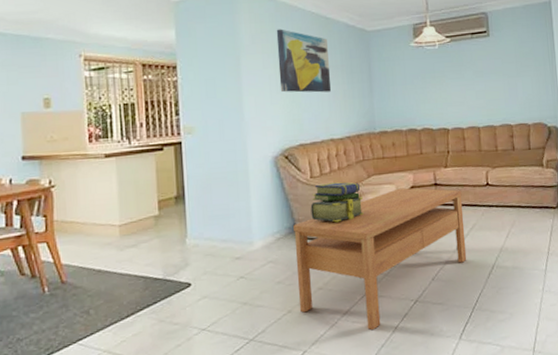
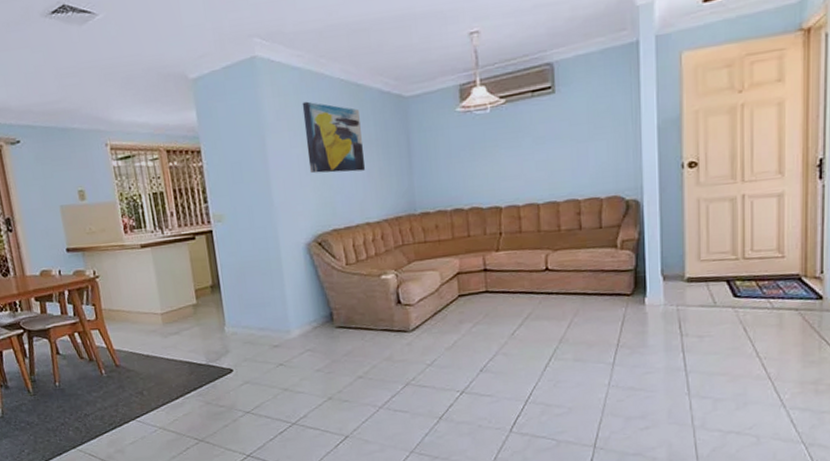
coffee table: present [293,187,467,331] -> none [330,274,520,420]
stack of books: present [310,182,364,223] -> none [347,269,405,311]

